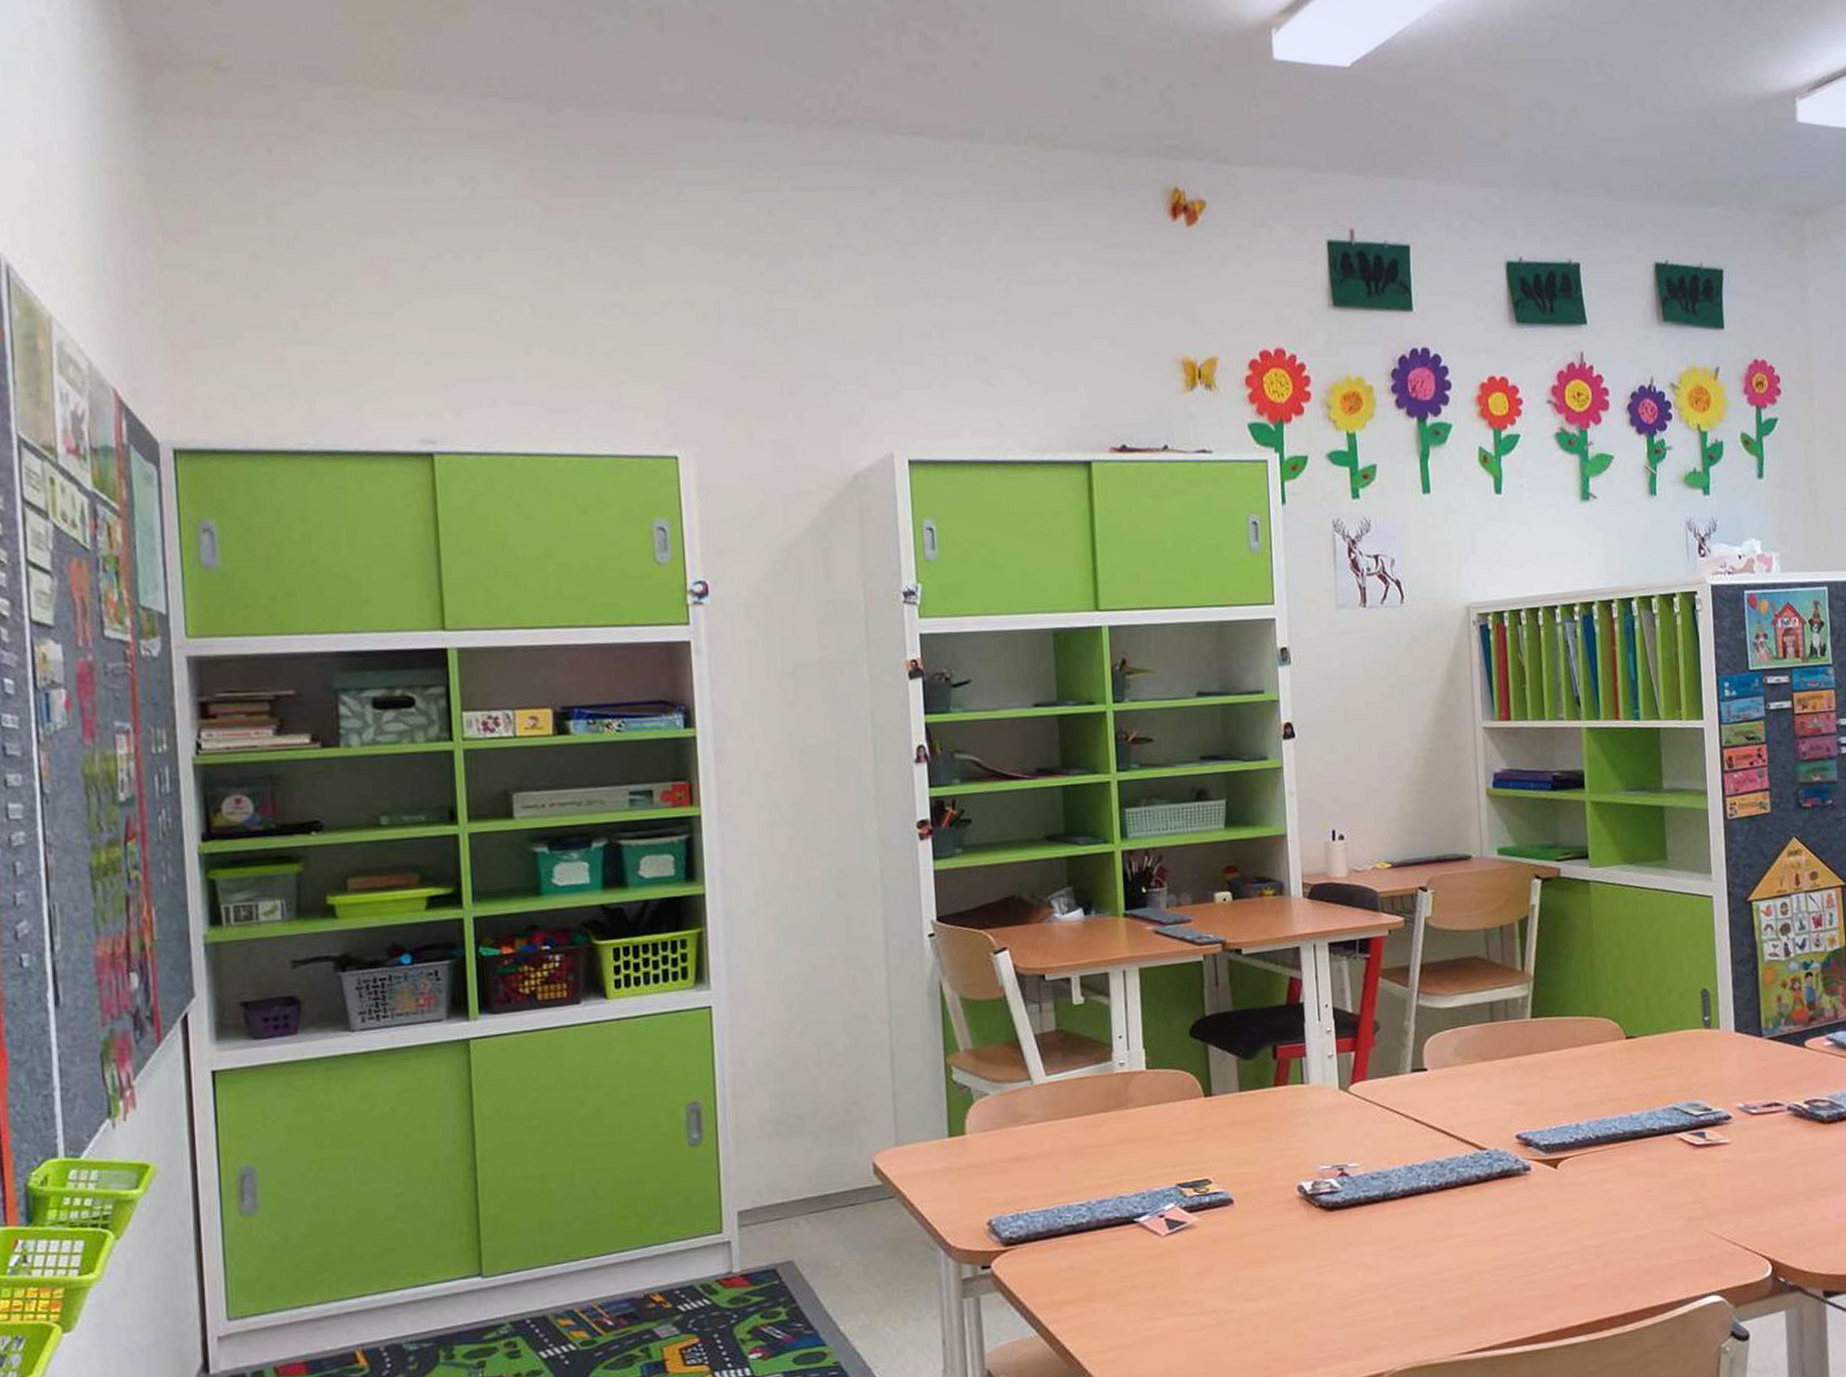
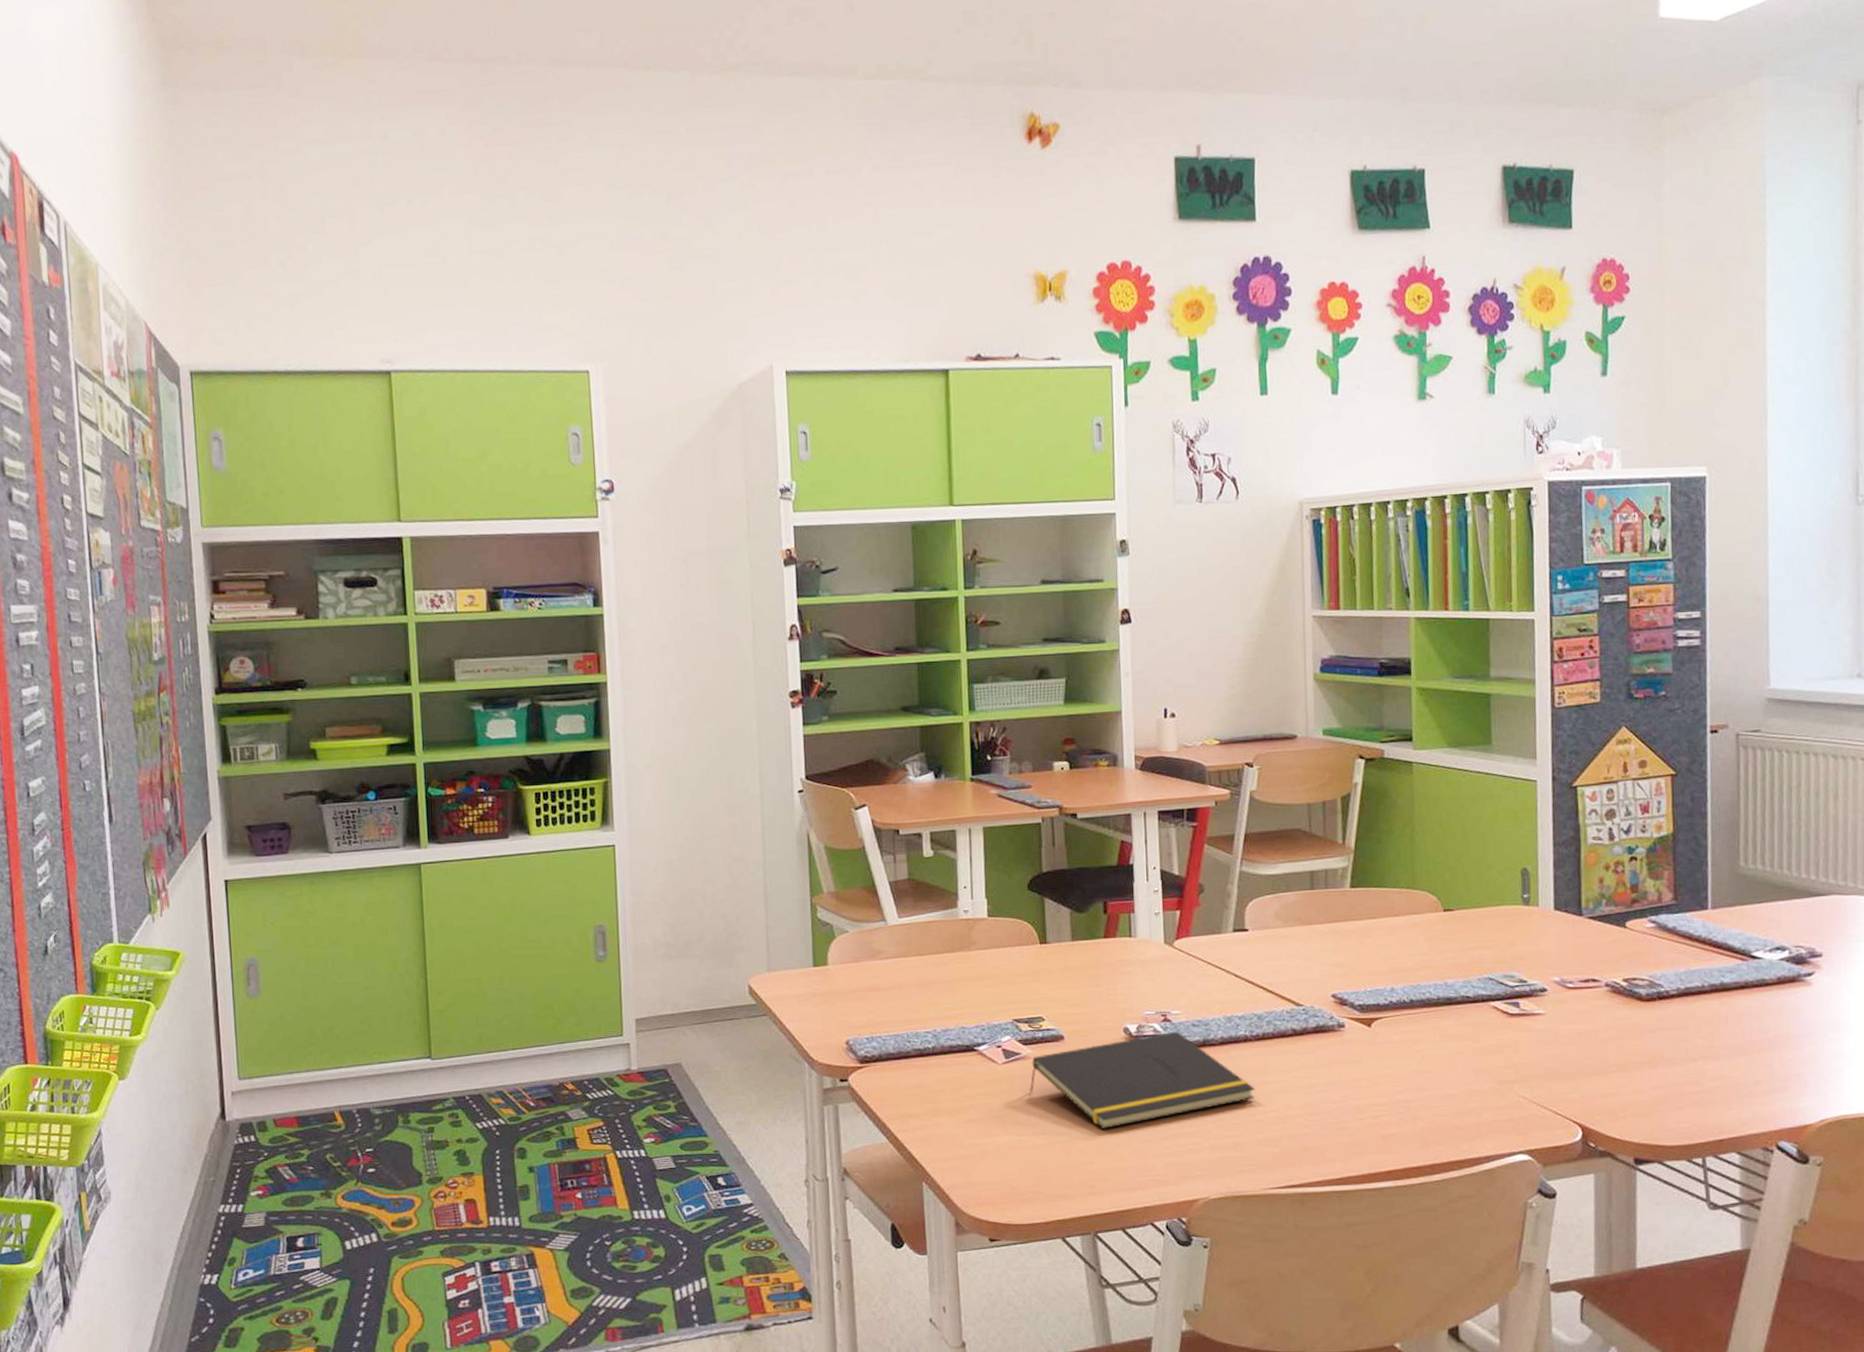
notepad: none [1197,1185,1440,1302] -> present [1030,1031,1256,1129]

